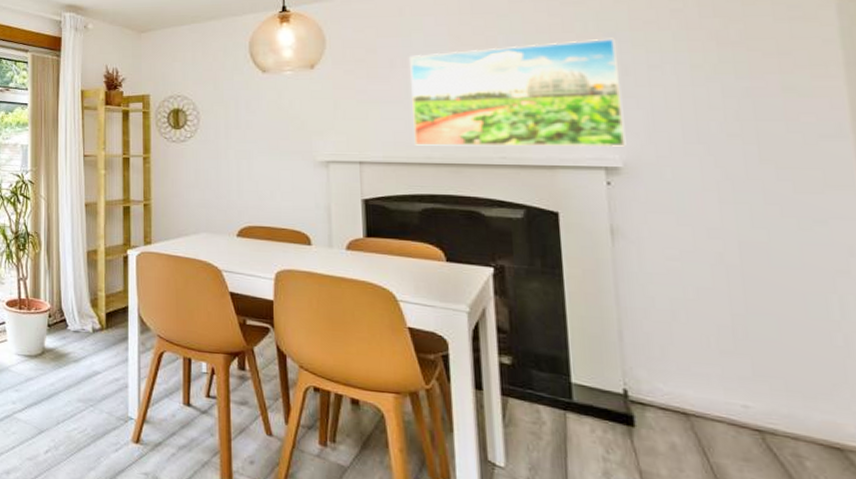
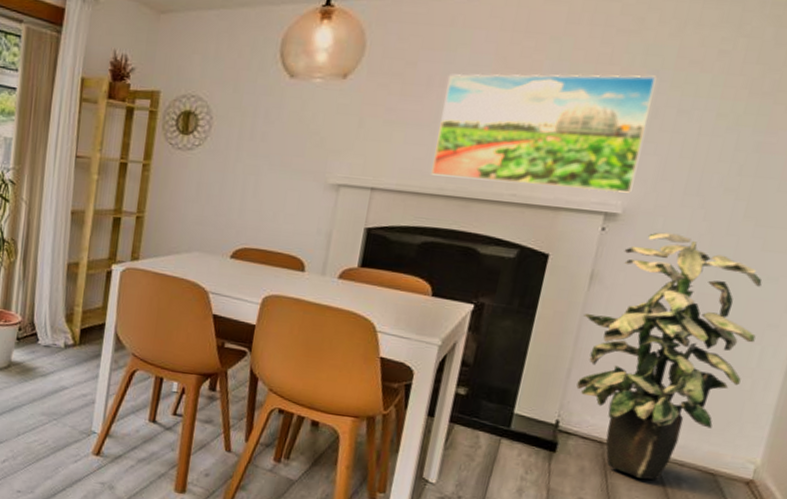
indoor plant: none [617,182,829,458] -> present [576,232,763,480]

